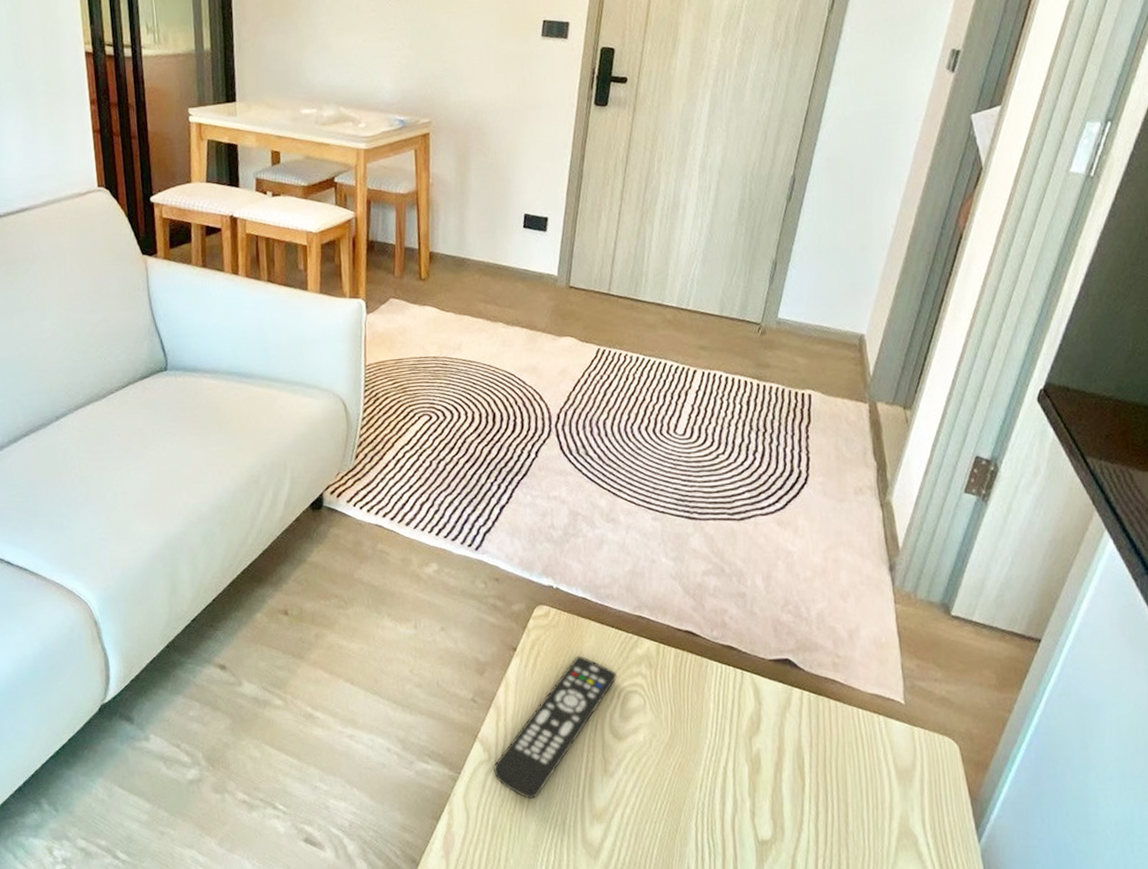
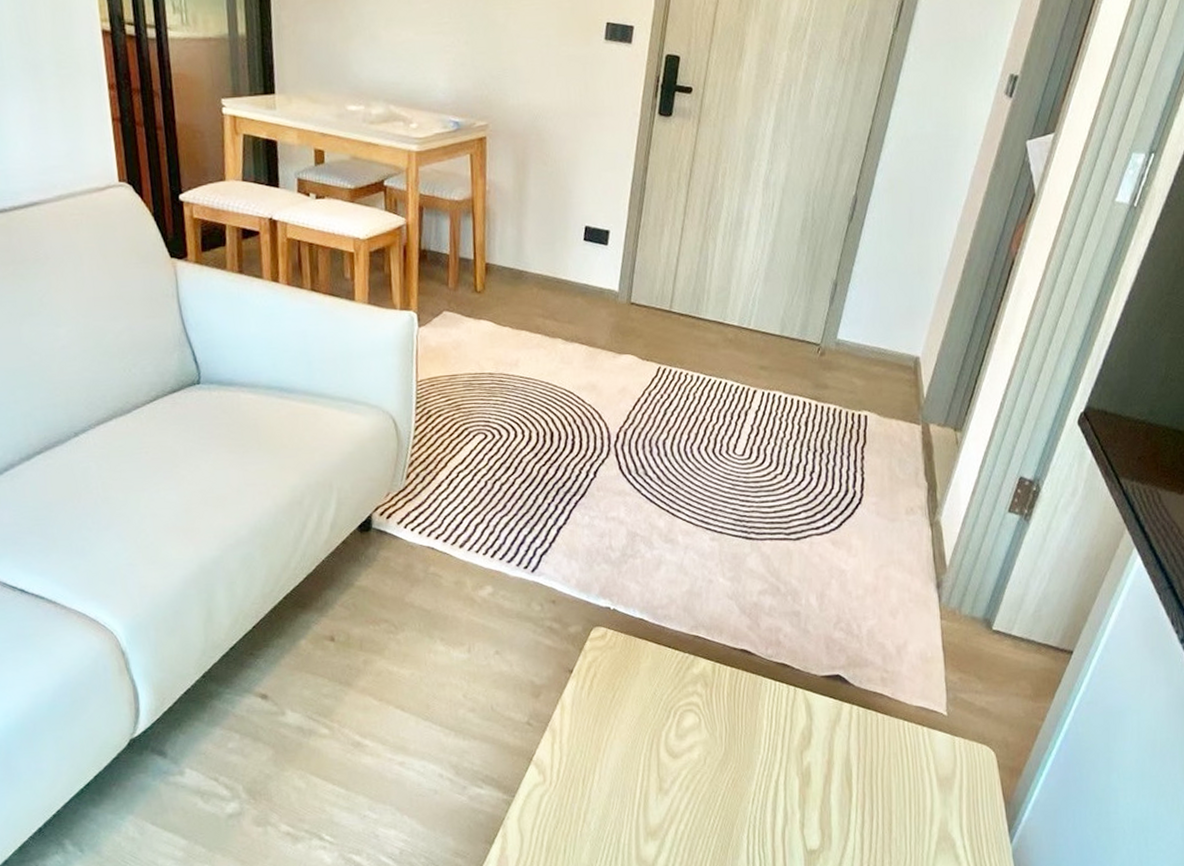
remote control: present [493,655,617,799] -> none [548,676,673,819]

